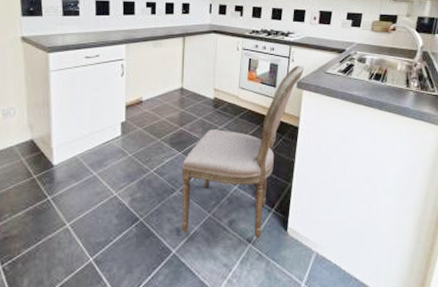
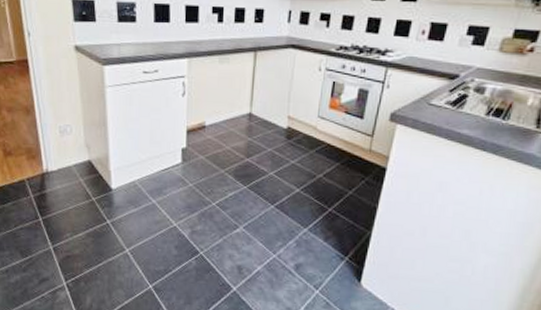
dining chair: present [181,66,305,239] -> none [244,93,402,287]

